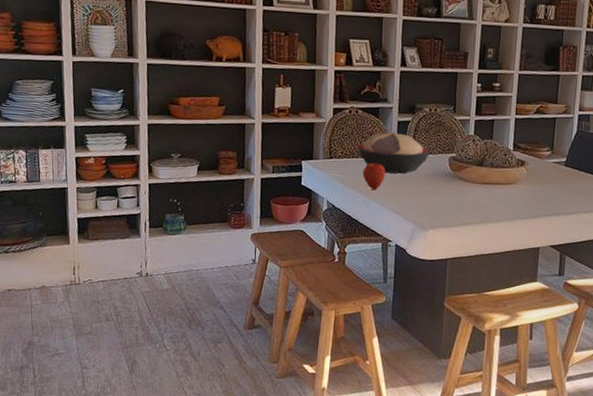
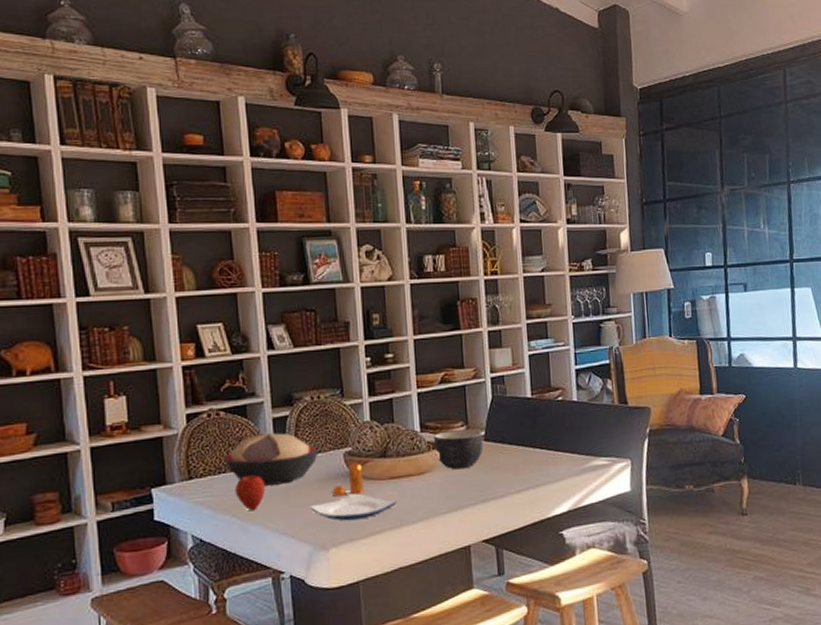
plate: none [417,190,486,212] -> present [310,493,397,521]
pepper shaker: none [436,166,463,192] -> present [332,463,364,497]
bowl: none [522,153,564,185] -> present [433,429,484,469]

